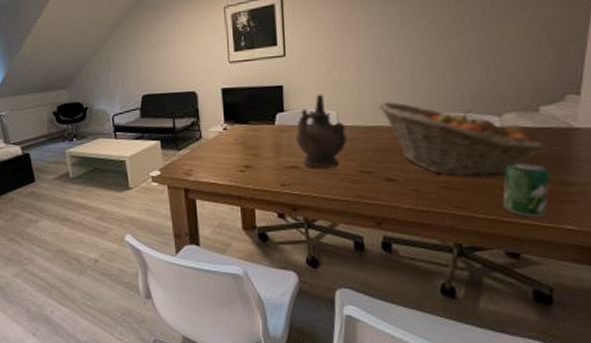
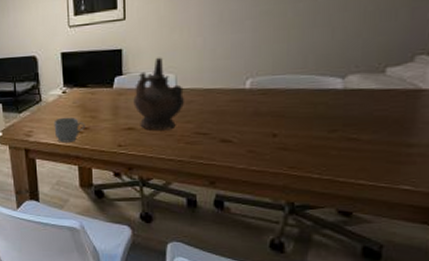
mug: none [214,154,247,182] -> present [54,117,85,143]
fruit basket: present [379,102,544,178] -> none [218,64,387,139]
beverage can: present [503,162,550,218] -> none [339,123,391,178]

